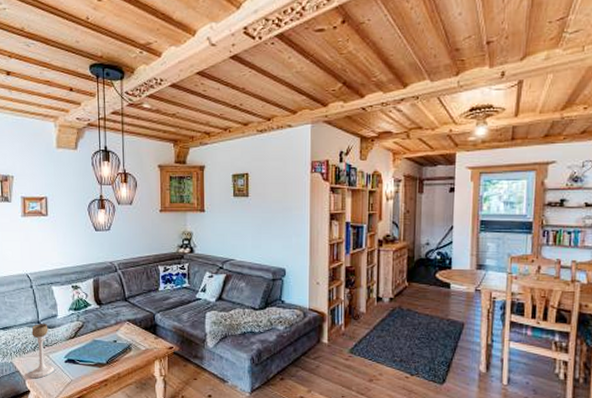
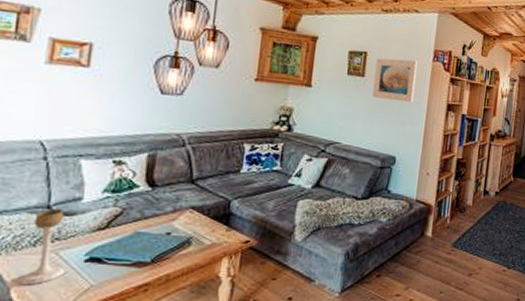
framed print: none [258,174,297,216] -> present [372,58,418,103]

